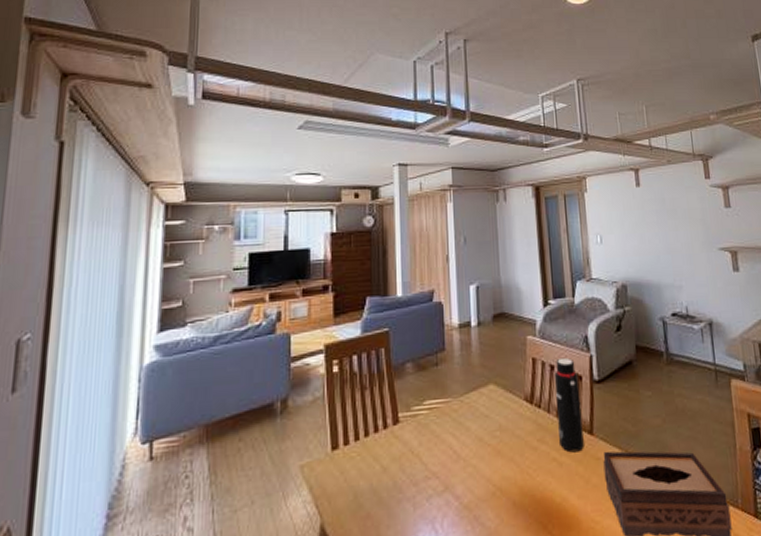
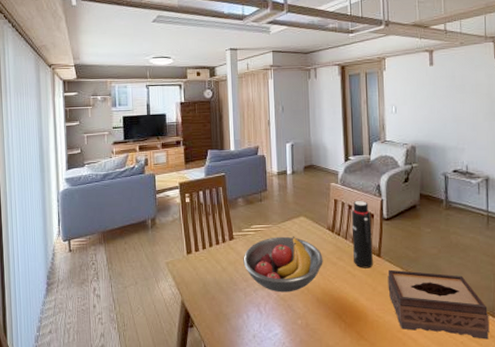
fruit bowl: none [412,413,520,498] -> present [243,236,323,293]

